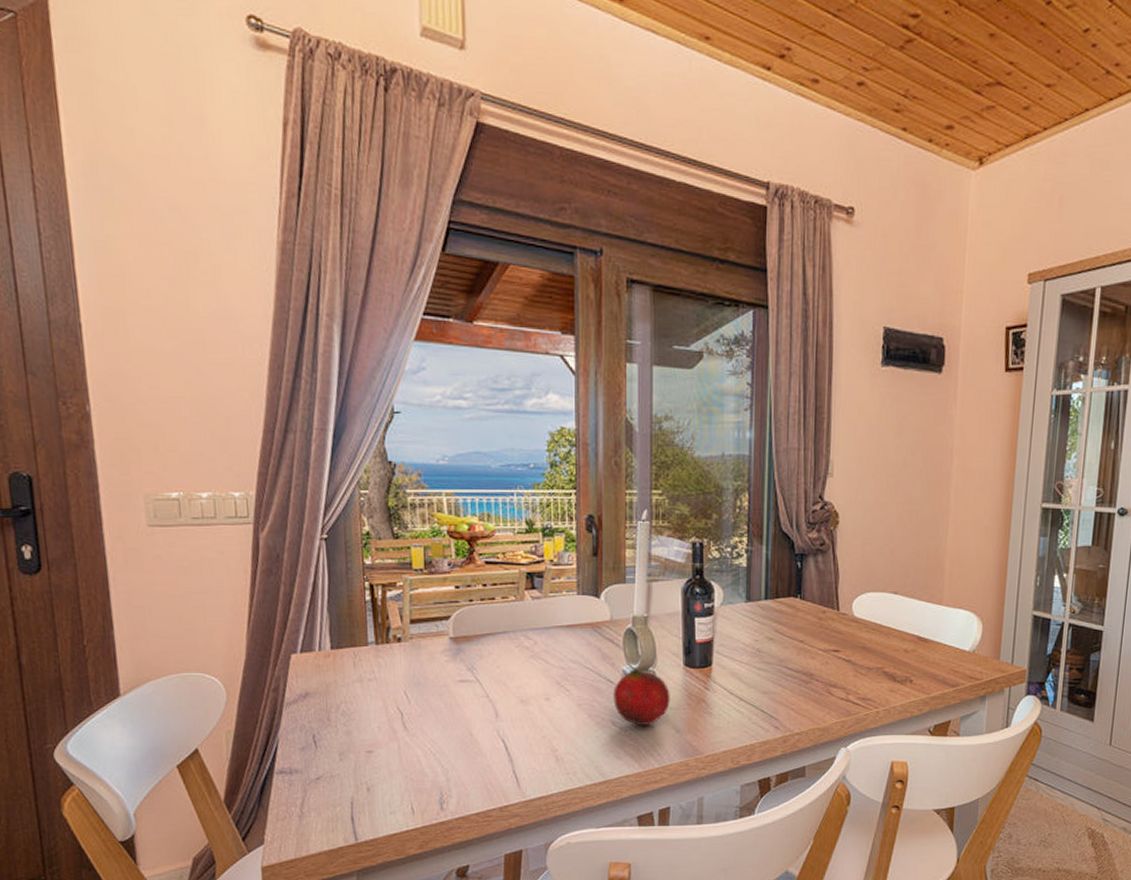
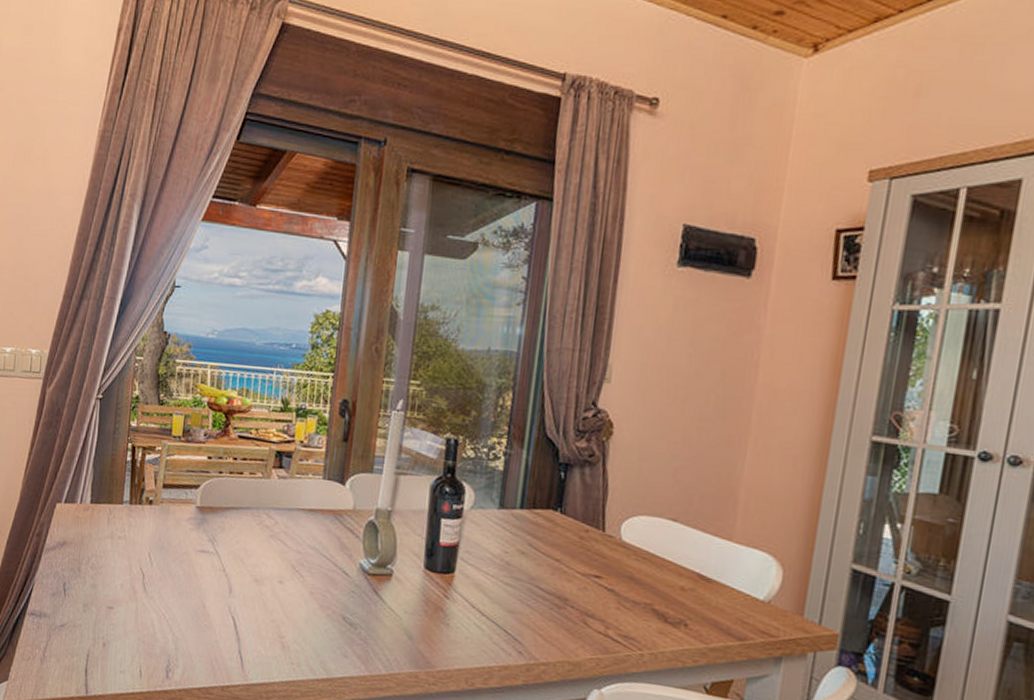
fruit: present [613,669,670,725] -> none [347,564,407,627]

